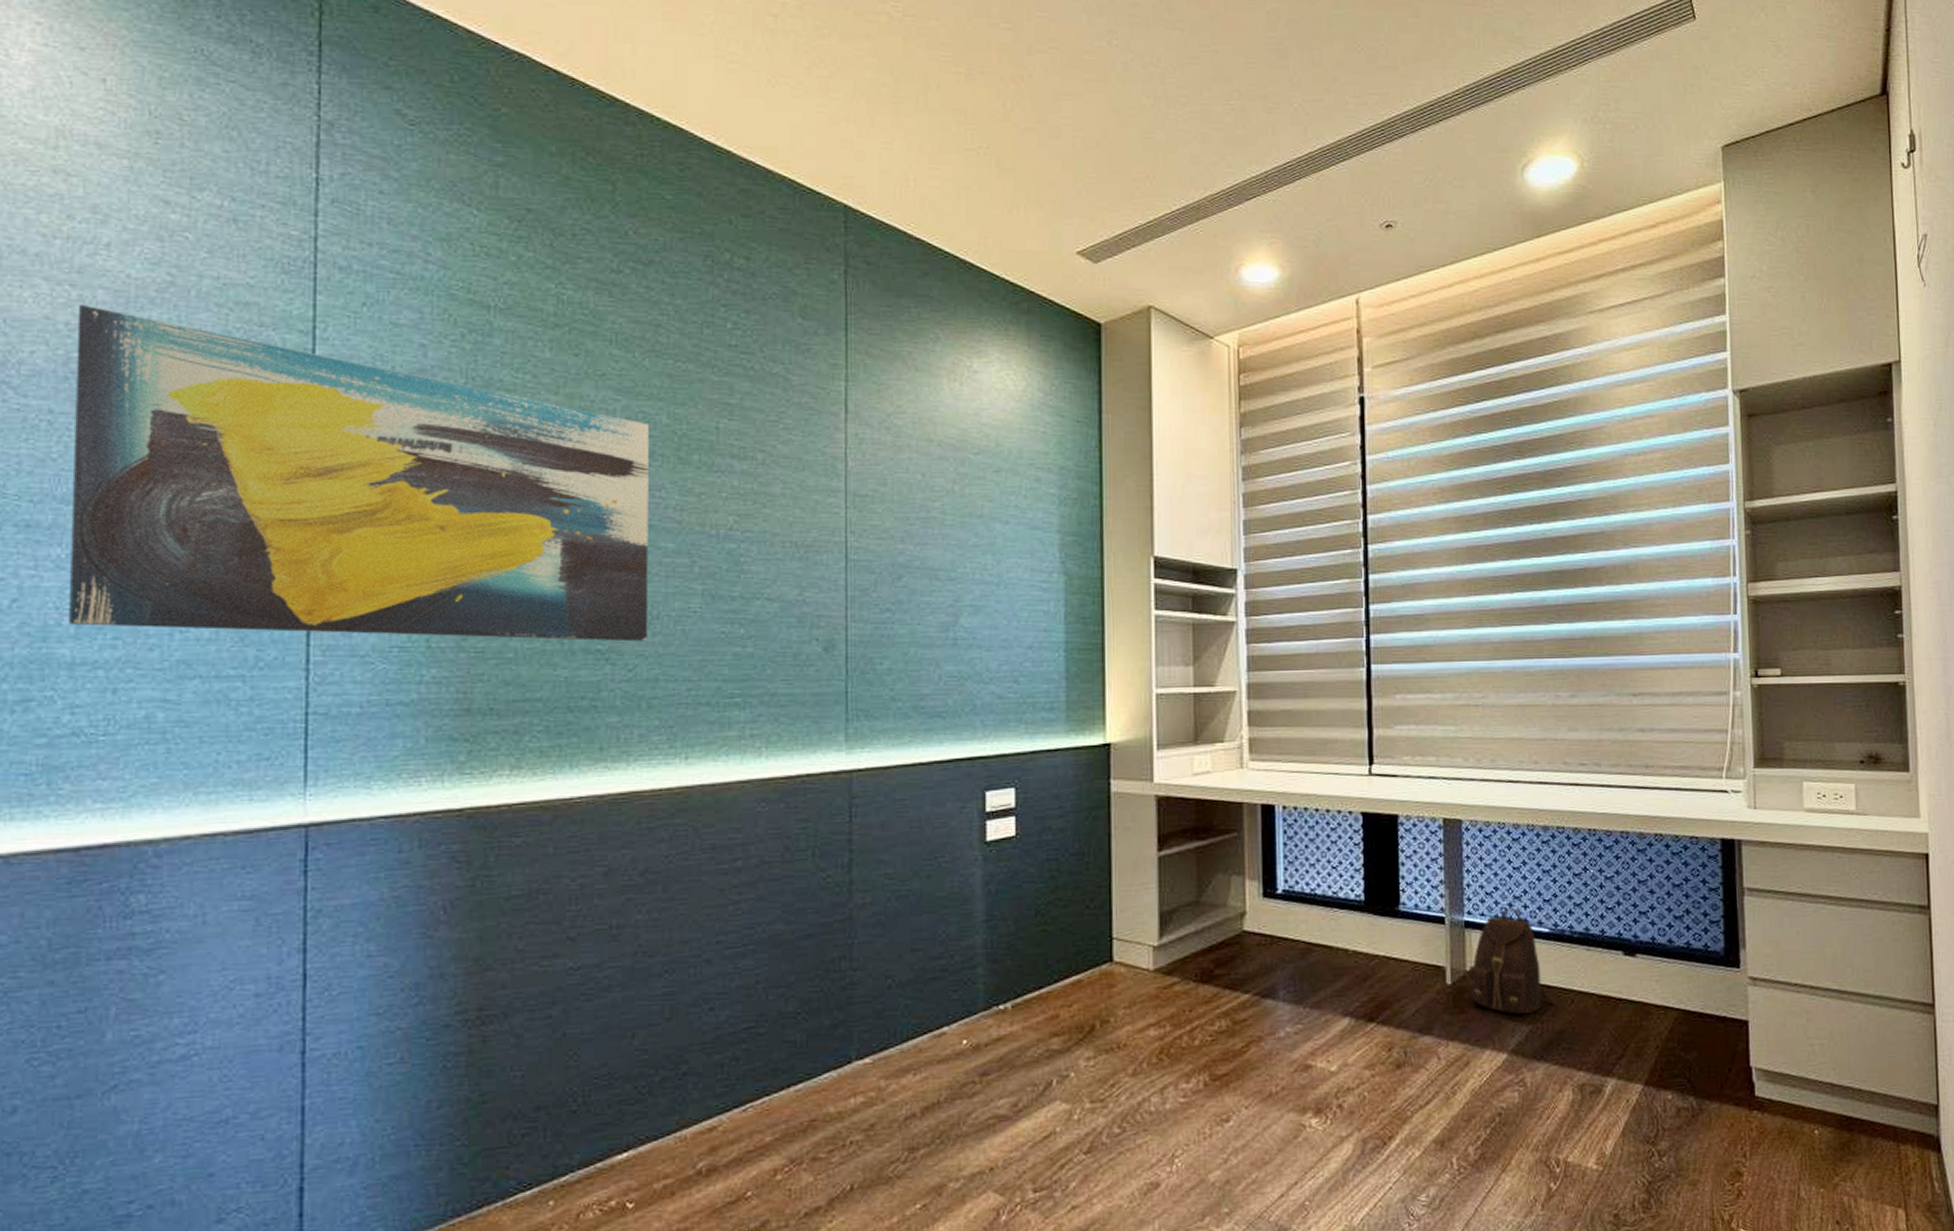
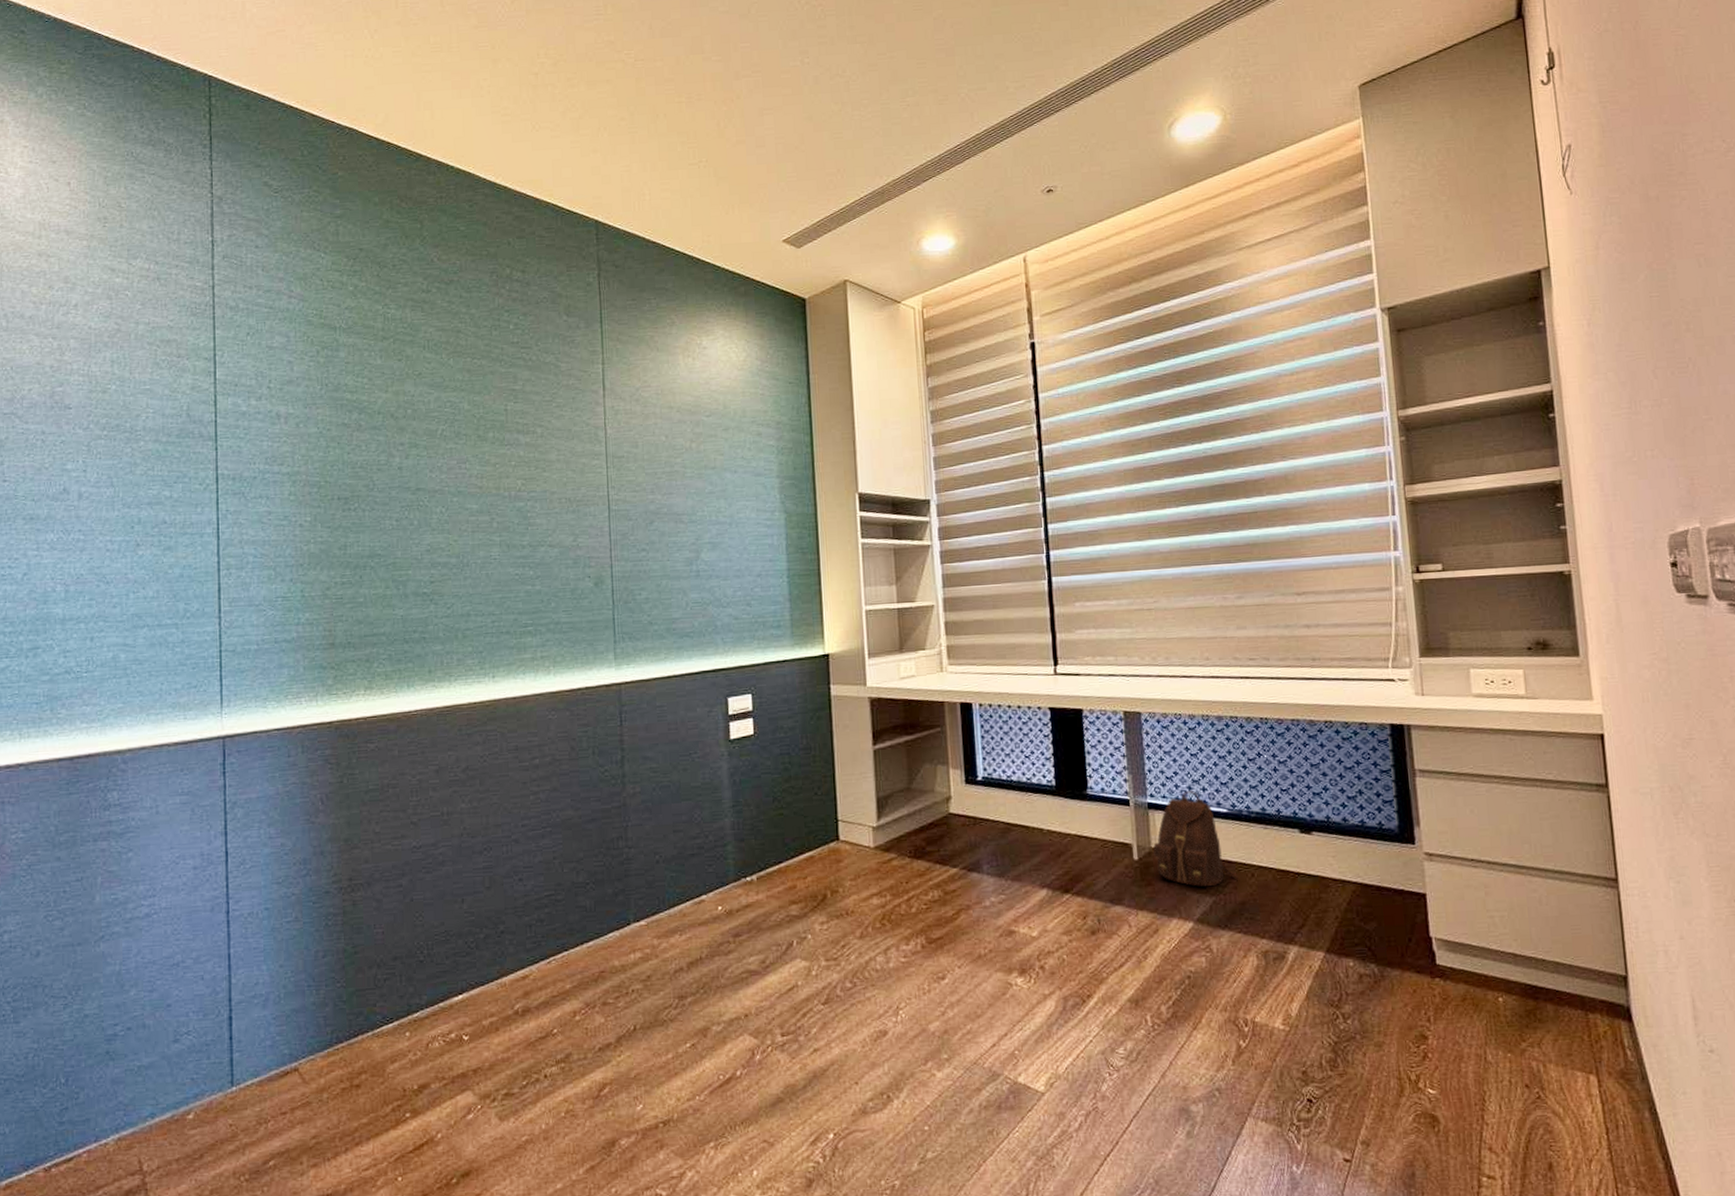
wall art: present [69,304,648,642] -> none [58,351,461,591]

